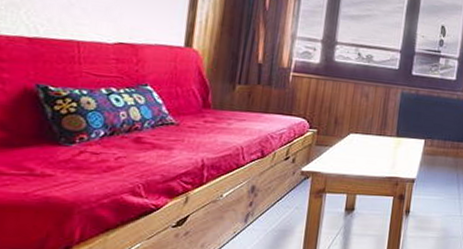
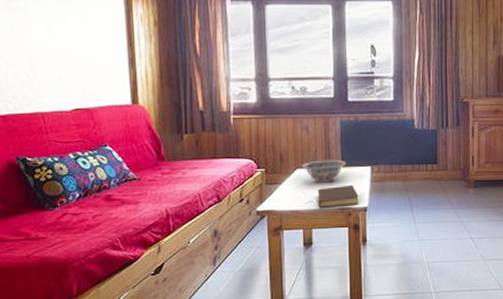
book: none [354,155,409,176] -> present [306,184,359,208]
decorative bowl: none [355,128,401,151] -> present [301,159,347,183]

